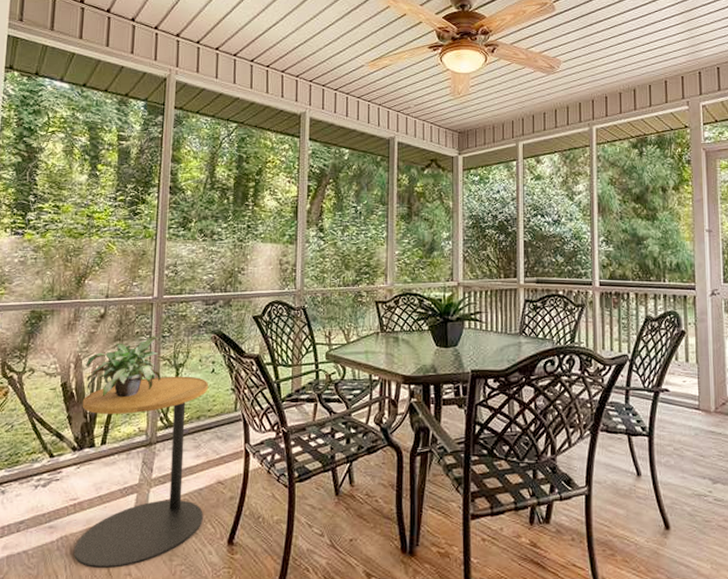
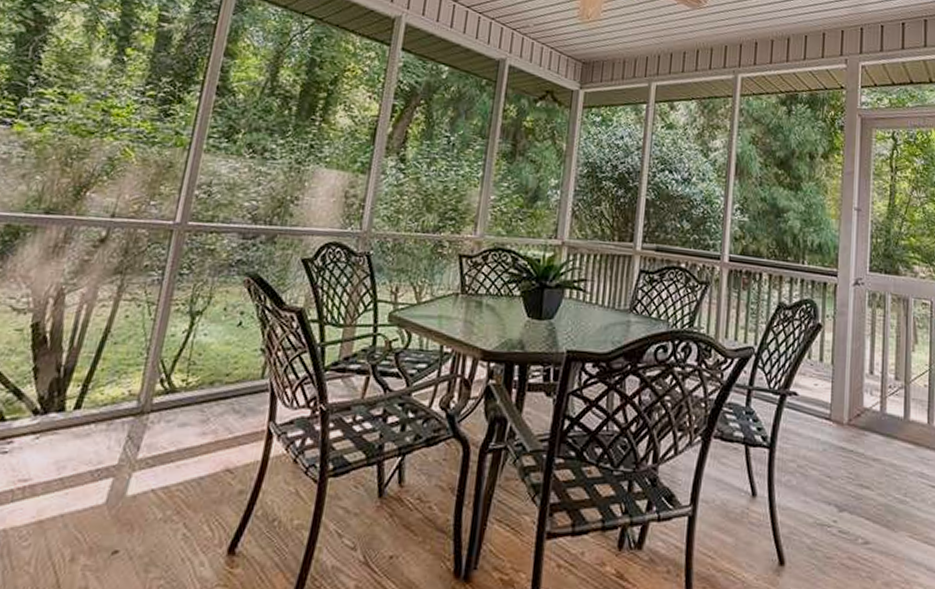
side table: present [74,376,208,569] -> none [11,325,232,579]
potted plant: present [85,335,173,398] -> none [66,271,189,349]

